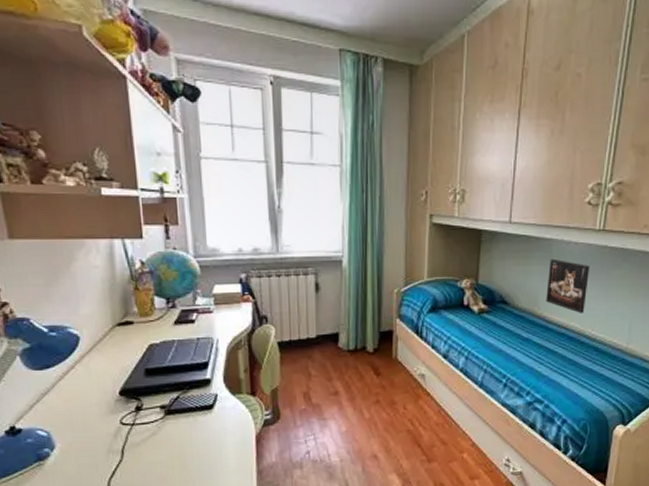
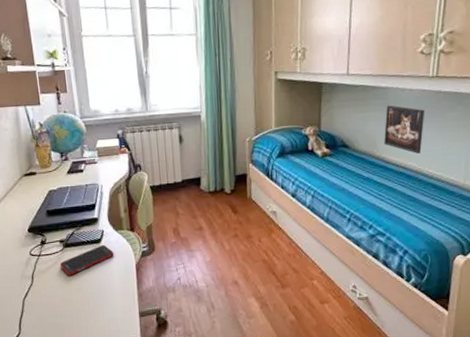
cell phone: none [159,411,229,449] -> present [59,244,114,276]

